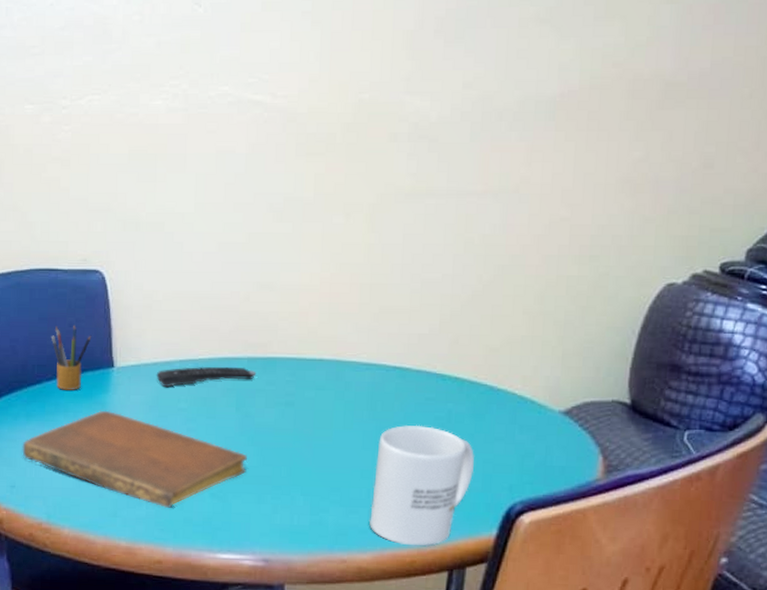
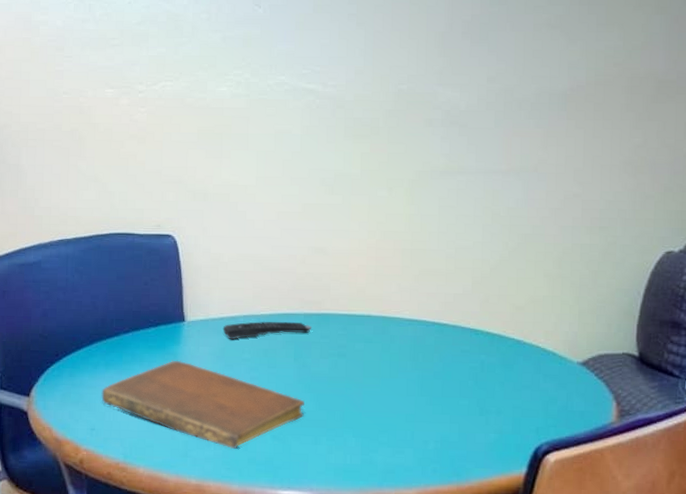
pencil box: present [52,324,92,390] -> none [129,282,165,342]
mug: present [368,425,474,547] -> none [413,374,505,483]

